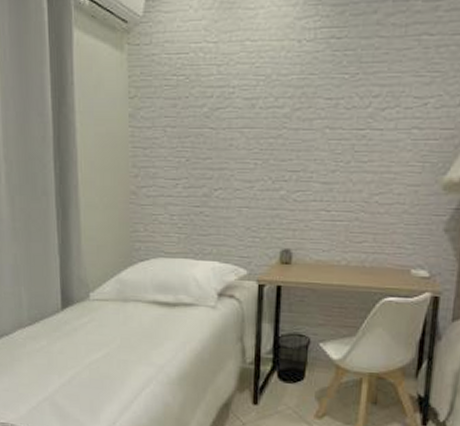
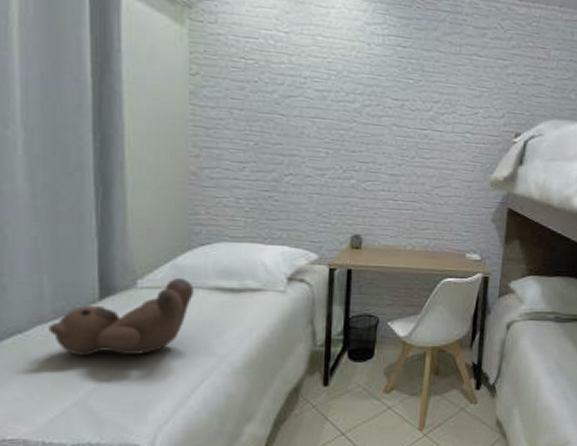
teddy bear: none [26,292,135,361] -> present [48,279,193,356]

